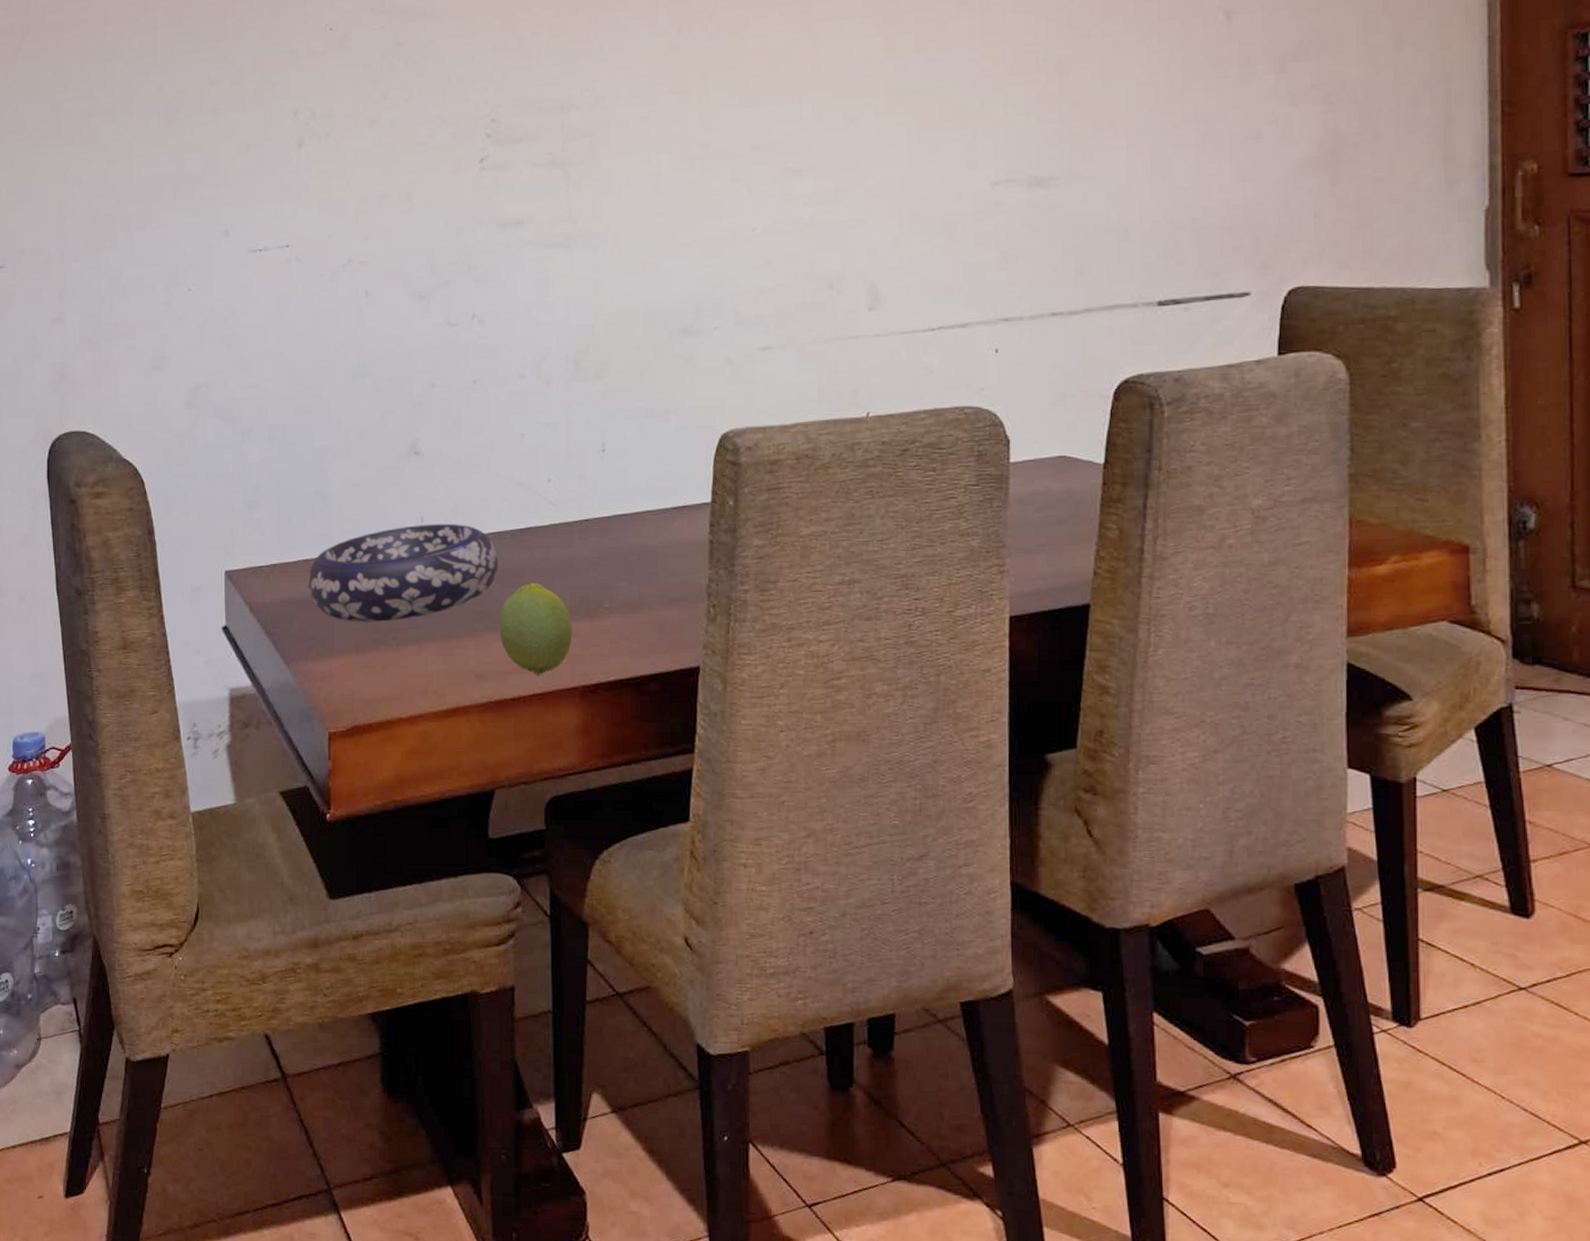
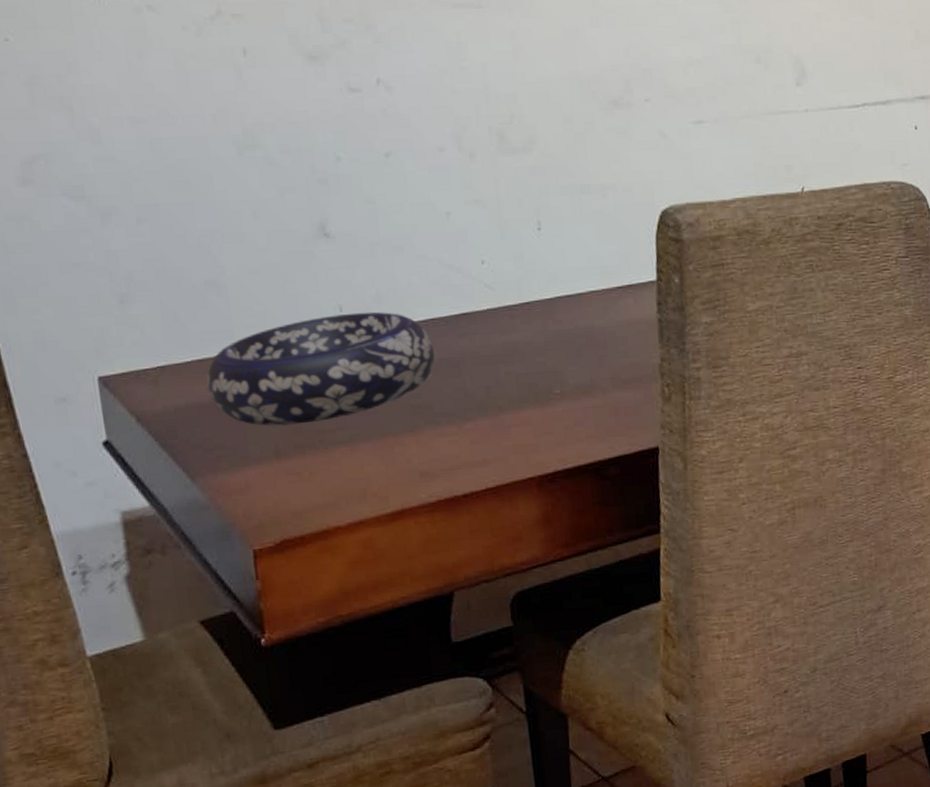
fruit: present [499,582,573,676] -> none [441,371,524,470]

